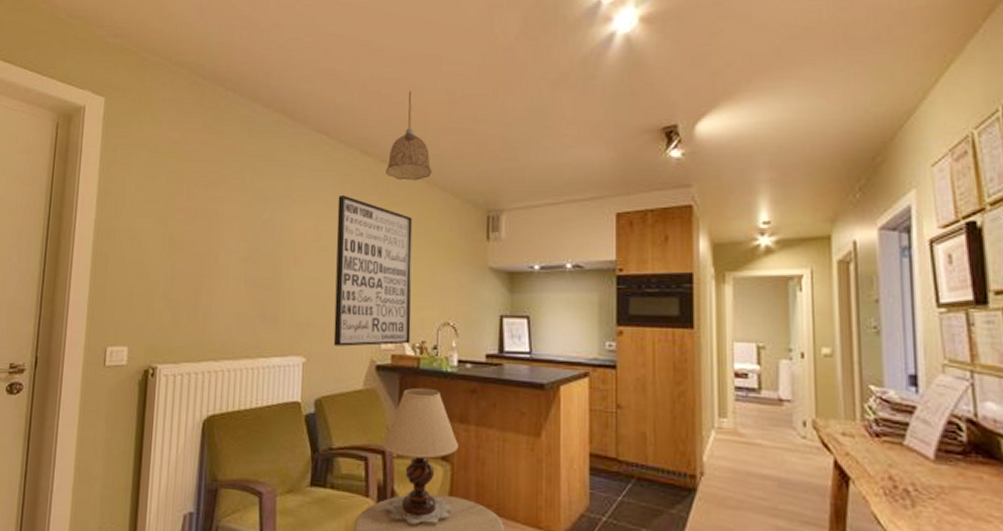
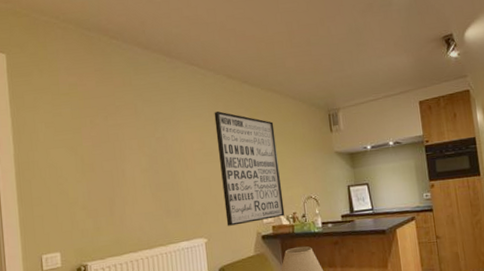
pendant lamp: present [386,91,432,181] -> none [248,26,283,95]

